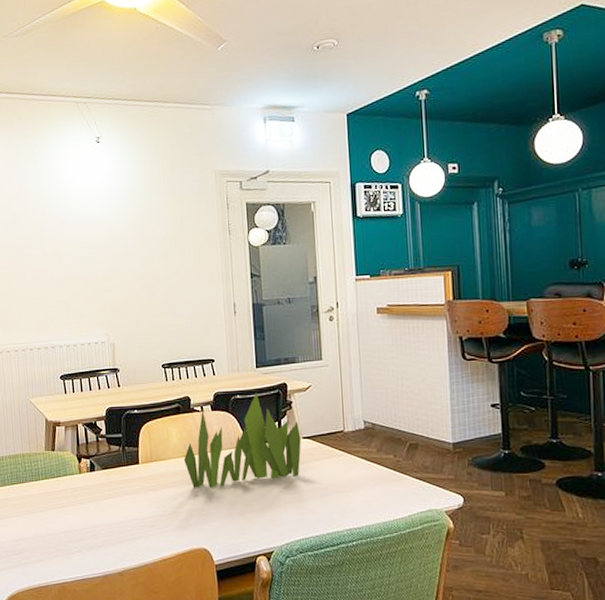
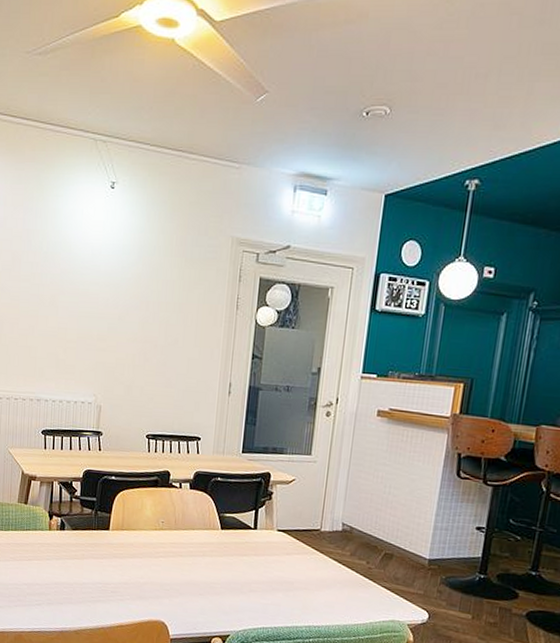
plant: present [183,392,301,488] -> none [154,478,276,567]

